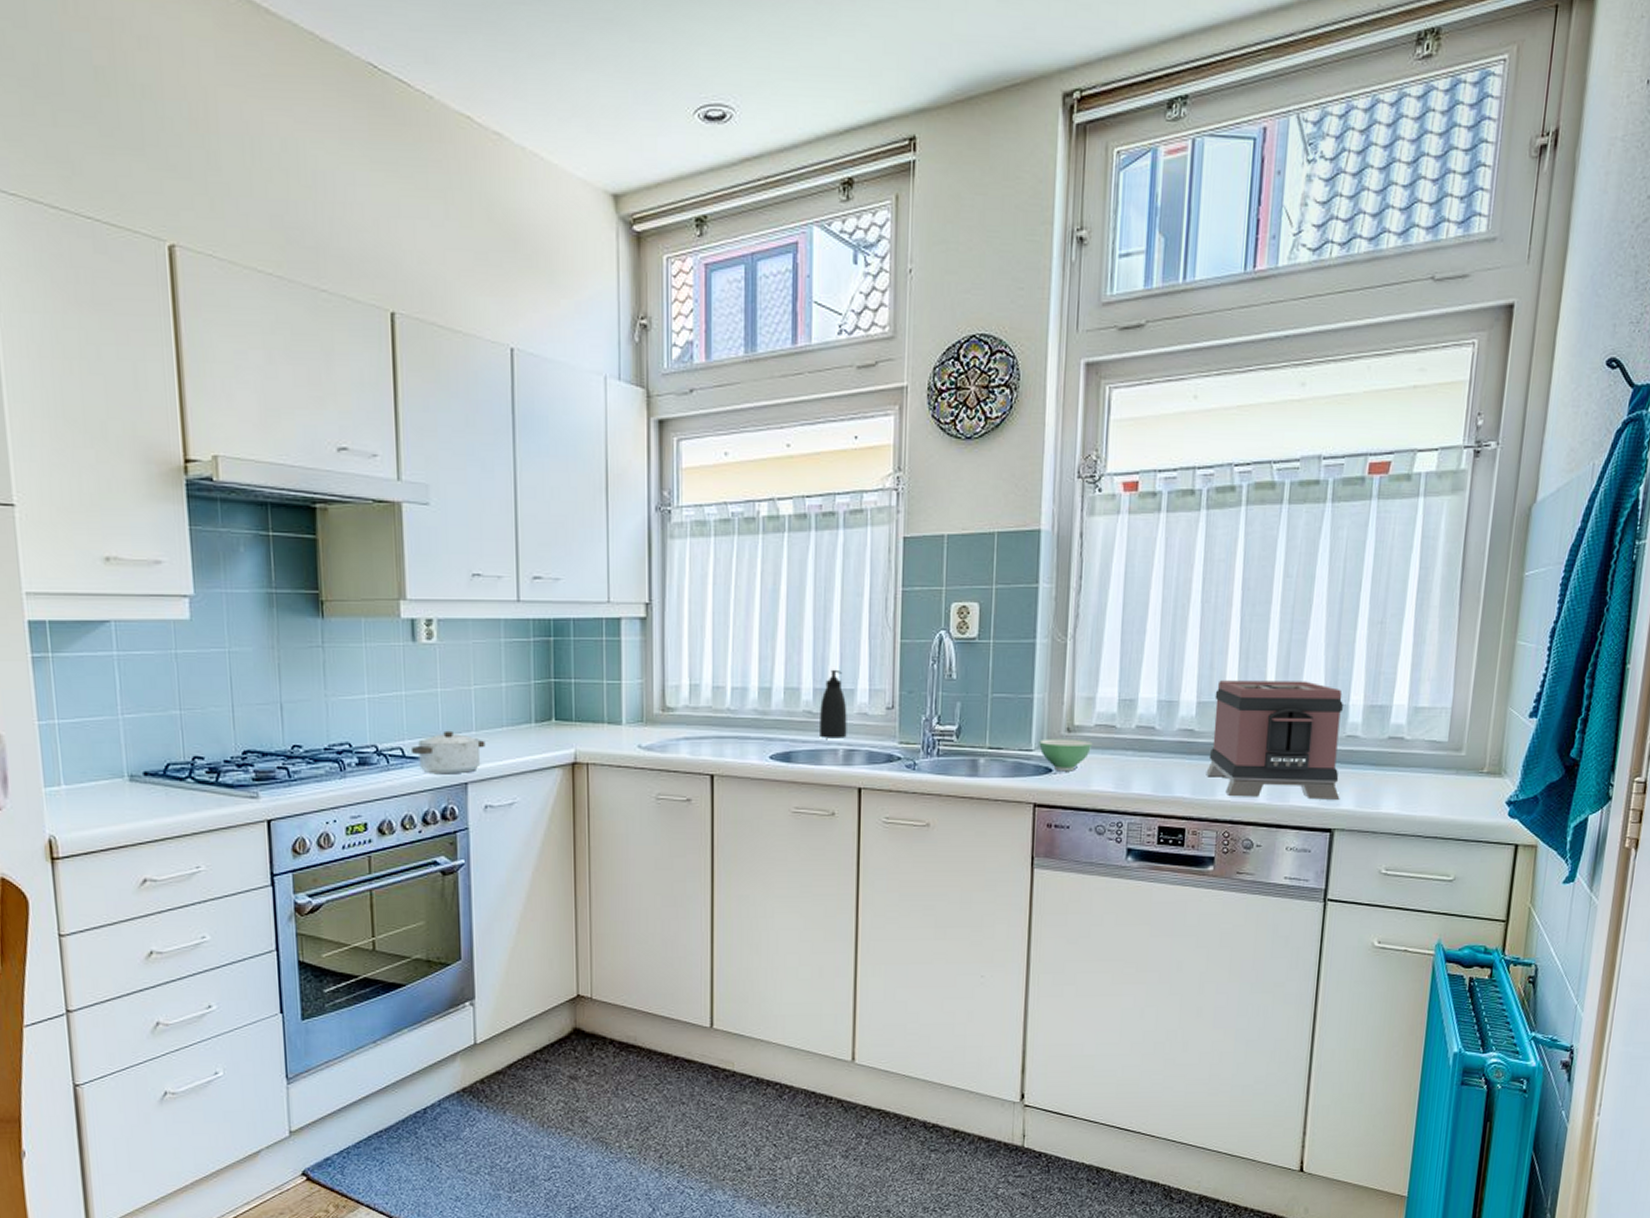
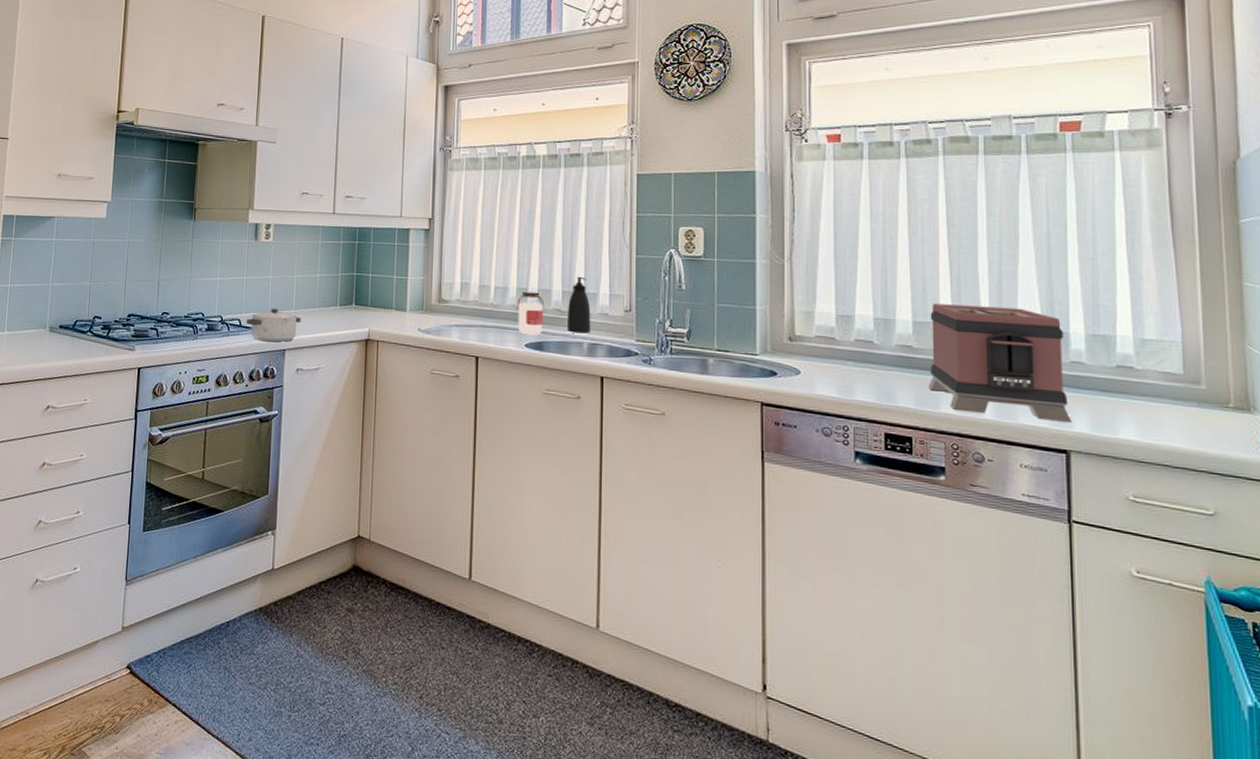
jar: none [759,692,791,745] -> present [517,291,544,336]
bowl: present [1039,738,1093,771] -> none [763,345,814,376]

